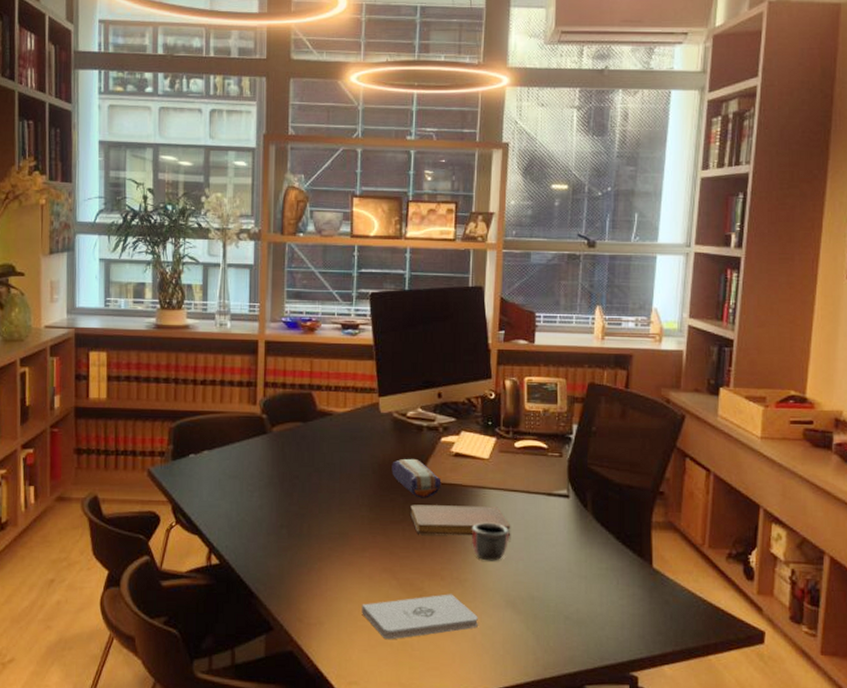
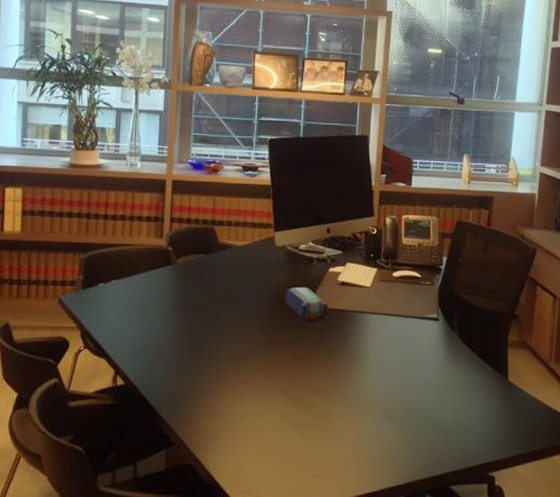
notepad: present [362,594,478,640] -> none [255,408,359,451]
notebook: present [410,504,511,536] -> none [301,328,389,355]
mug: present [472,522,509,561] -> none [354,343,387,378]

